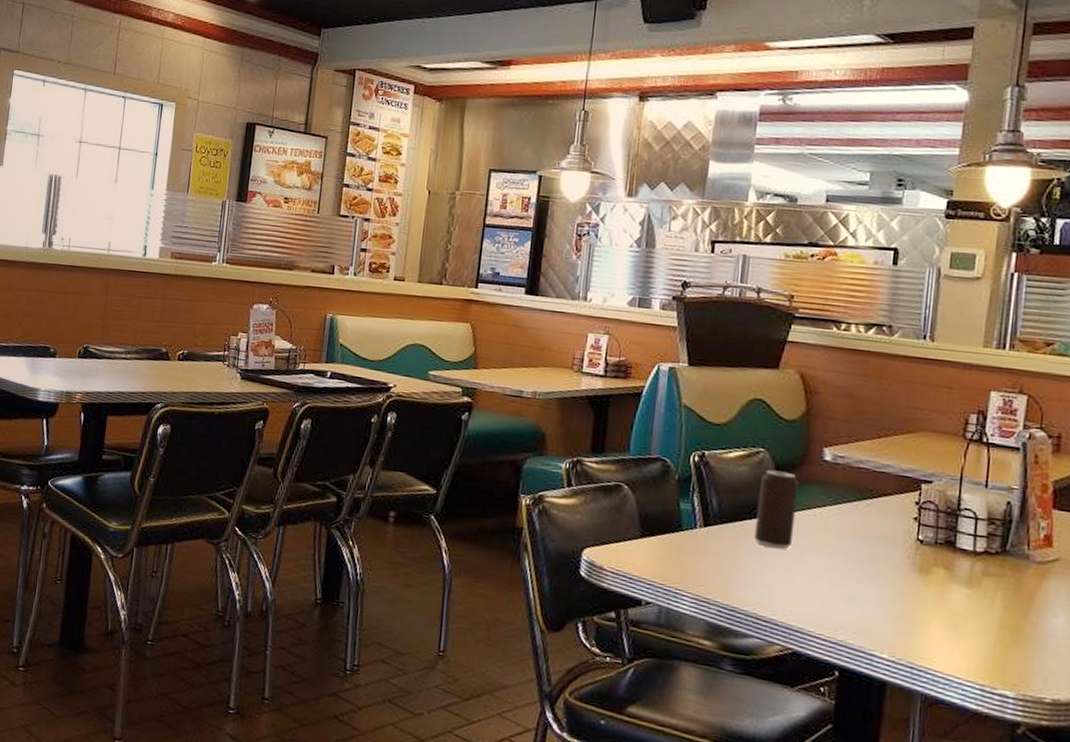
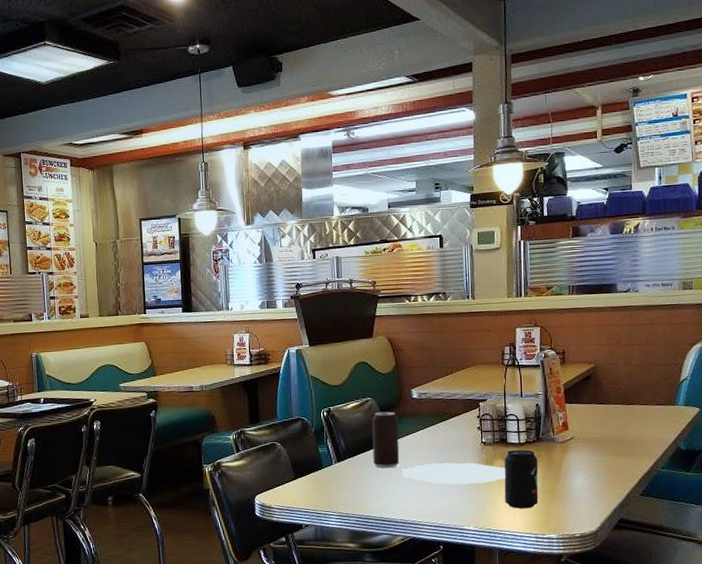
plate: none [794,553,949,598] -> present [402,461,506,485]
beverage can: none [941,559,1000,647] -> present [504,450,538,509]

